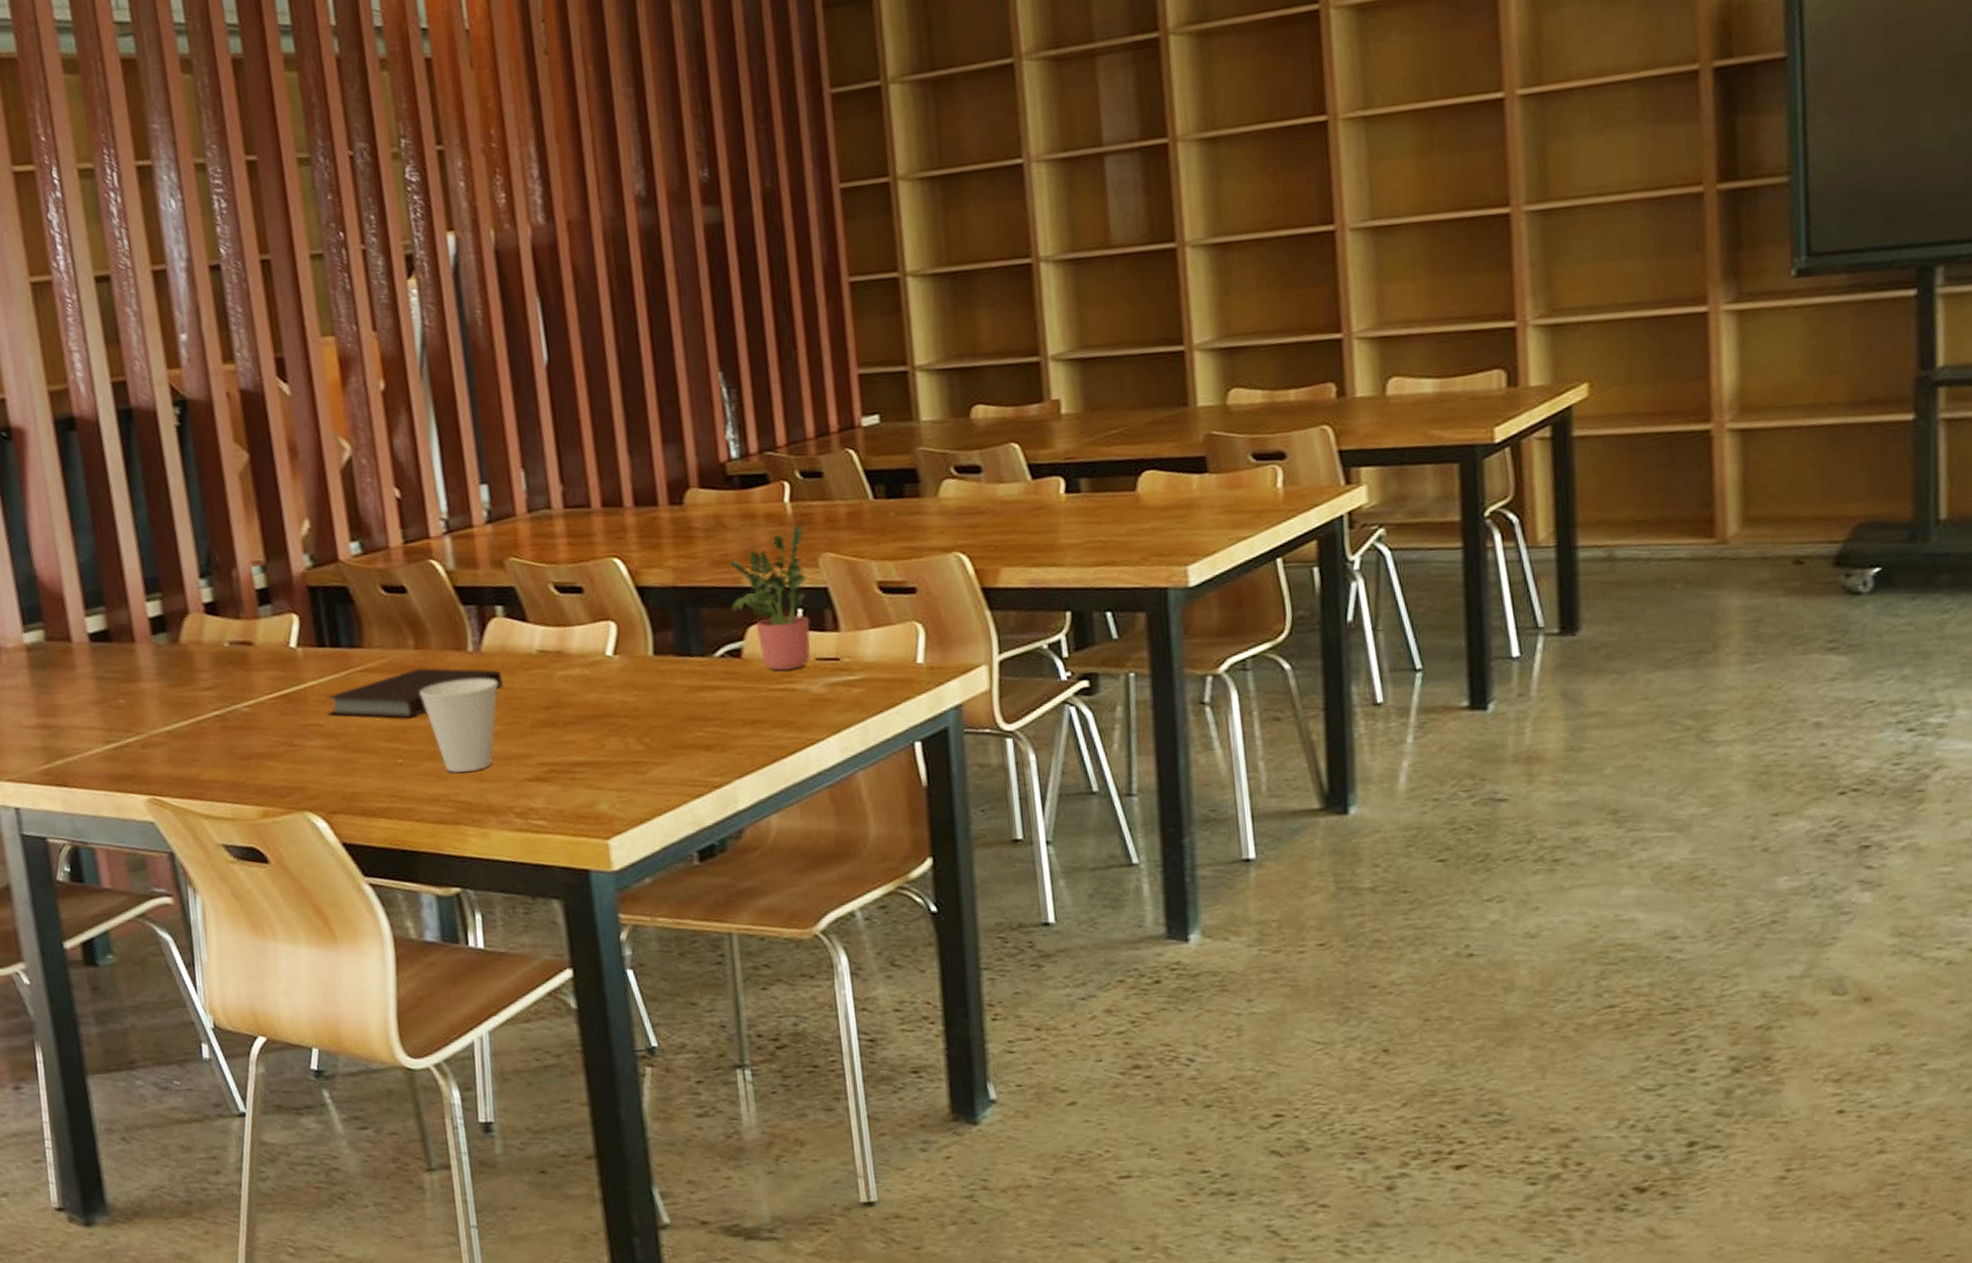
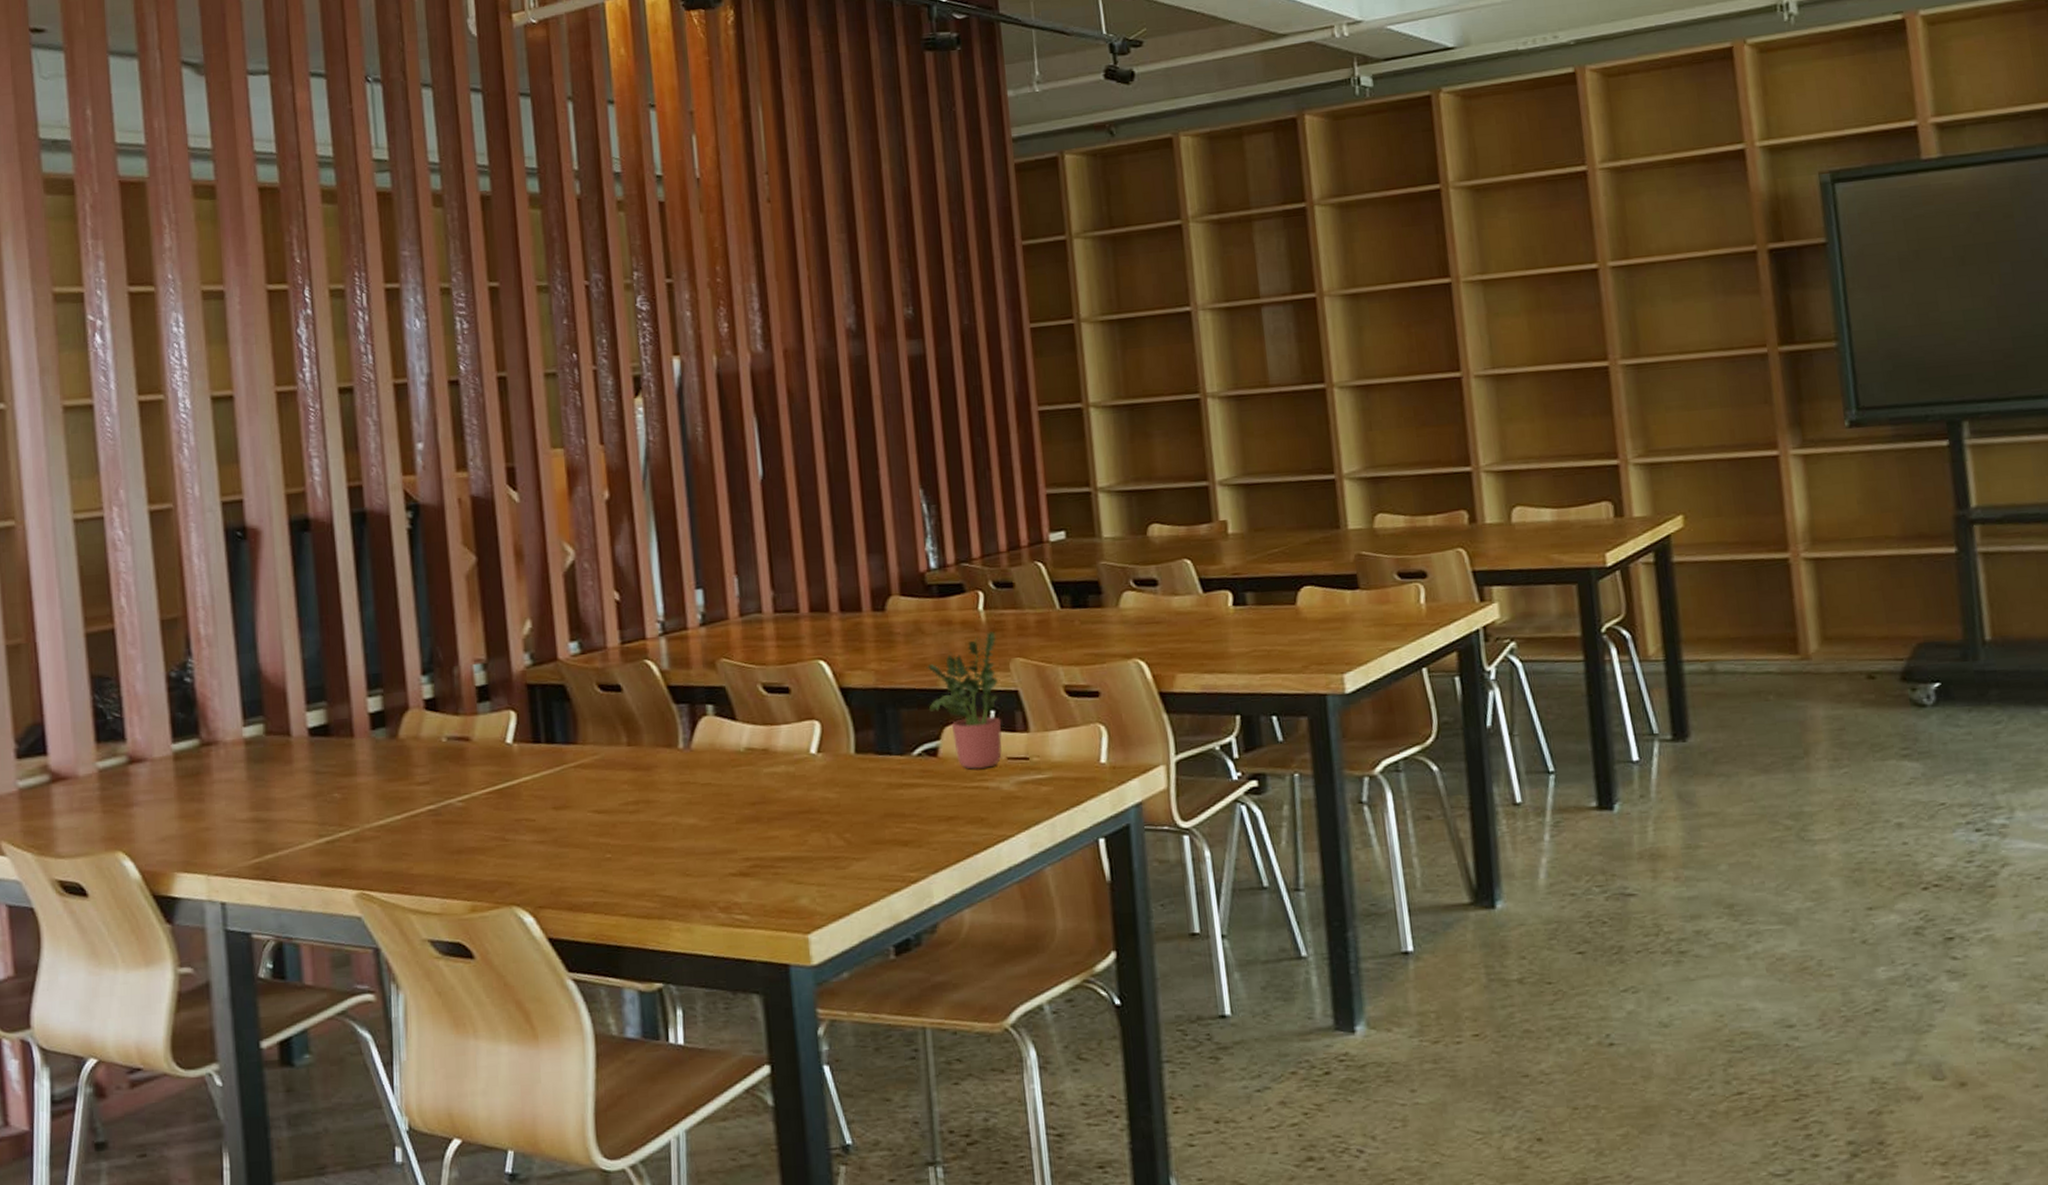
notebook: present [325,668,503,718] -> none [538,764,711,814]
cup: present [419,678,499,774] -> none [630,774,707,869]

